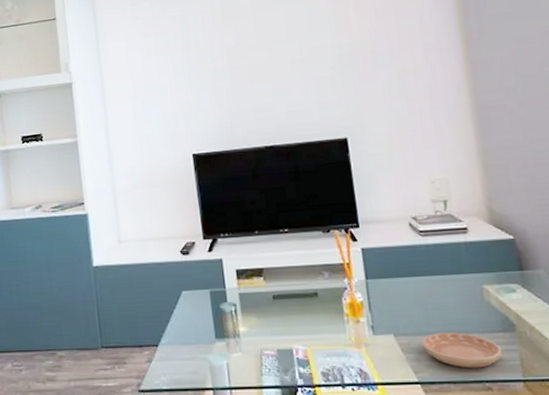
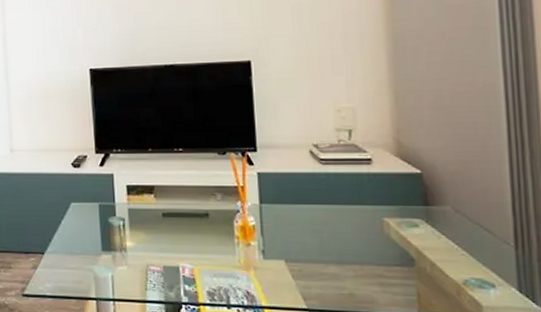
saucer: present [421,332,503,368] -> none [313,262,399,300]

